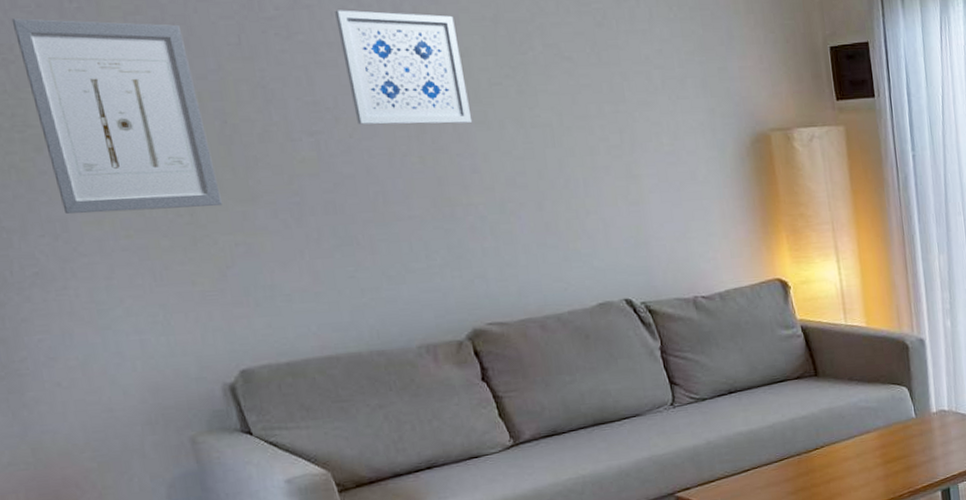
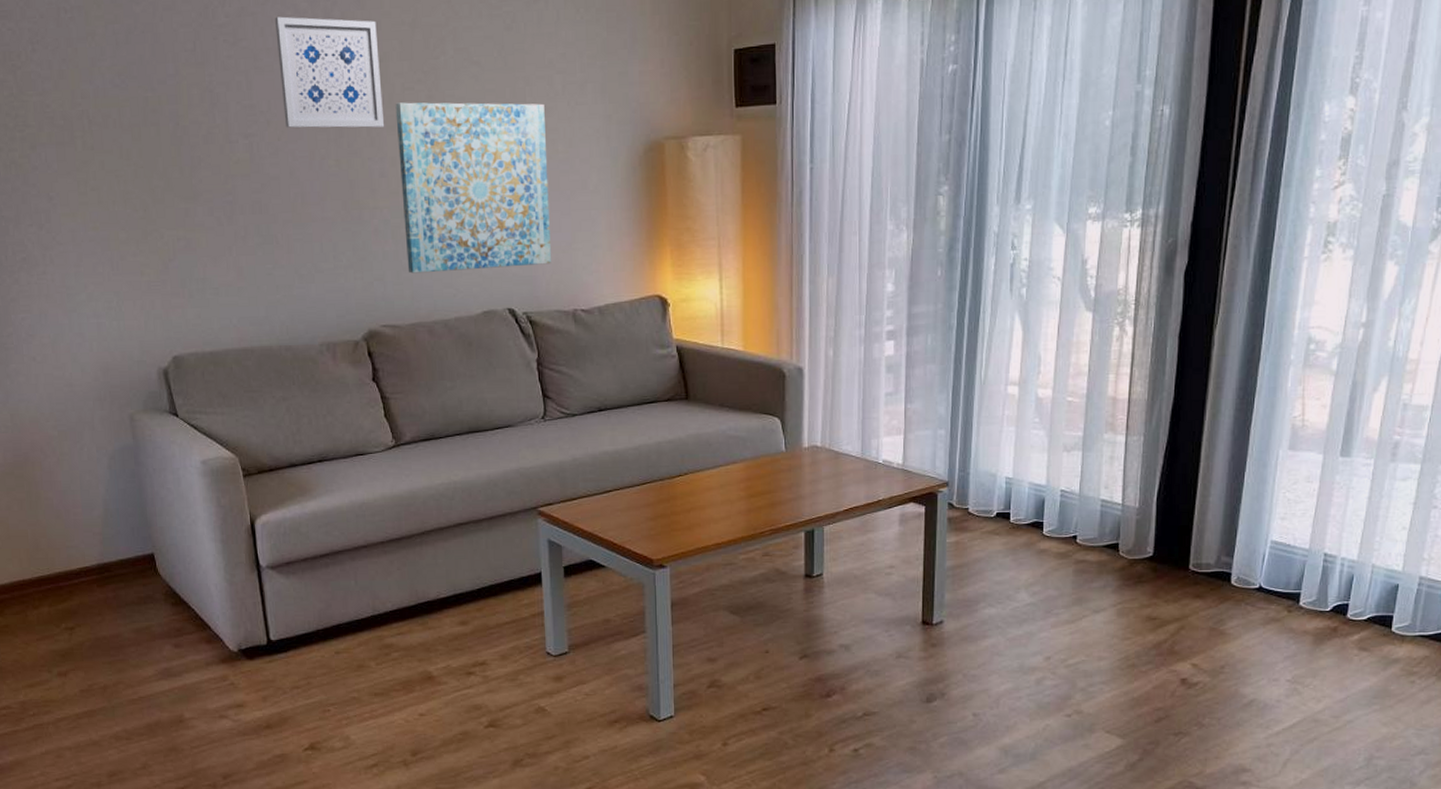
wall art: present [11,18,222,214] -> none [21,28,170,206]
wall art: none [482,97,667,269] -> present [395,102,552,274]

